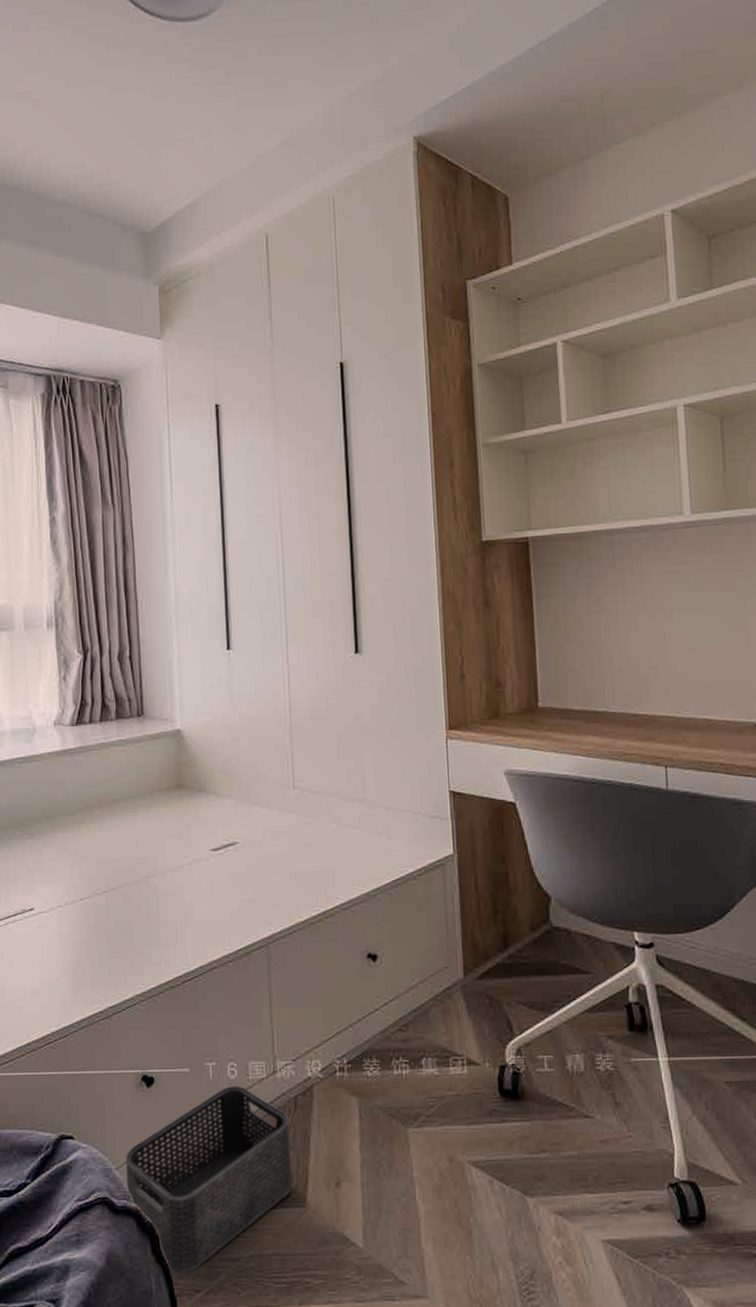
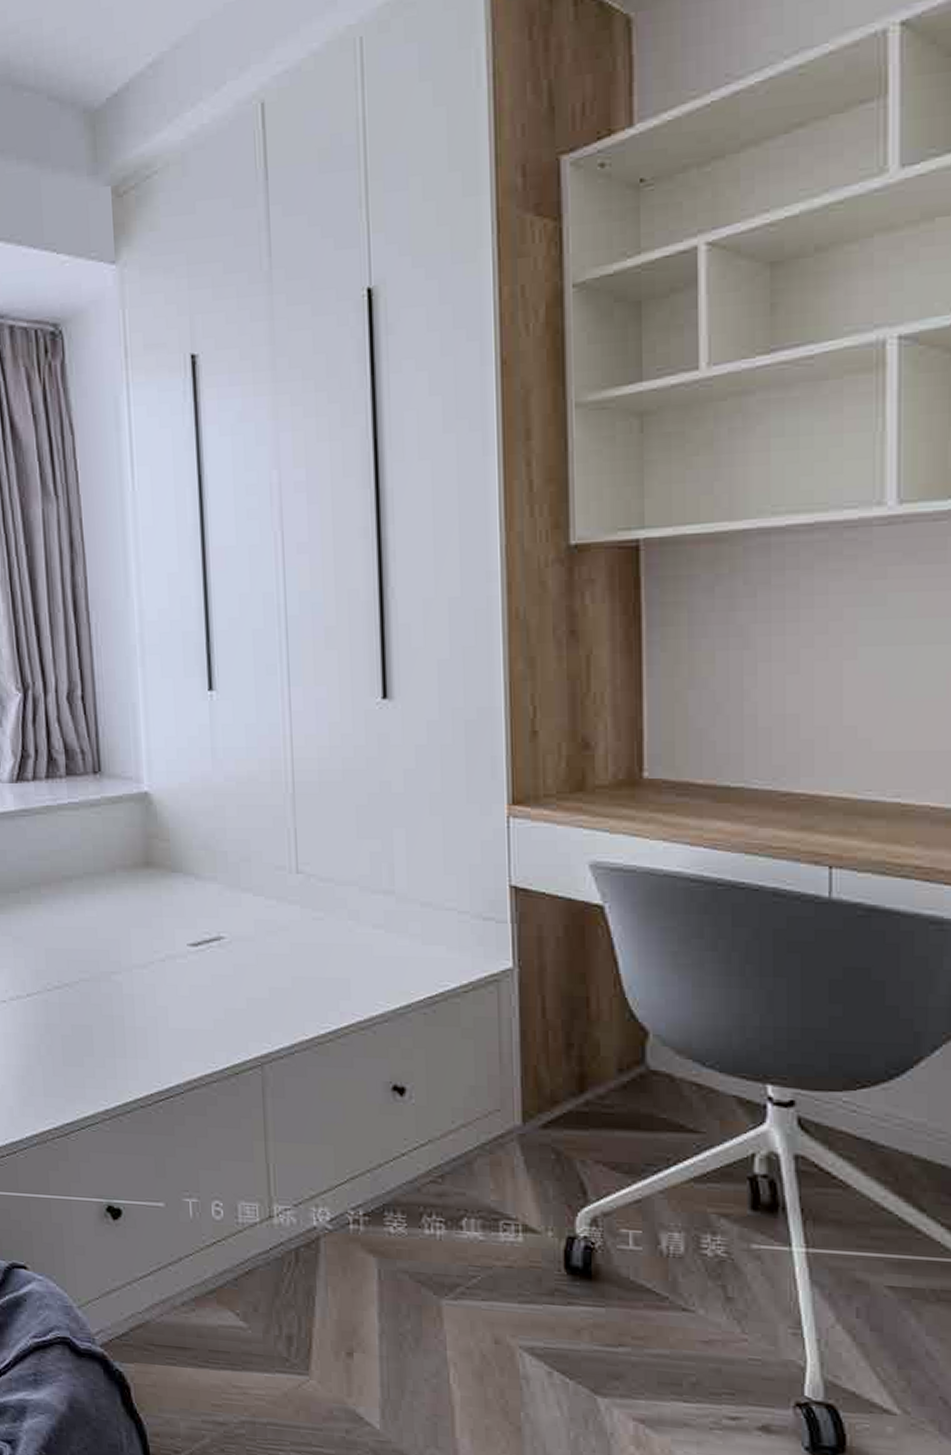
storage bin: present [125,1086,293,1275] -> none [88,1228,293,1432]

